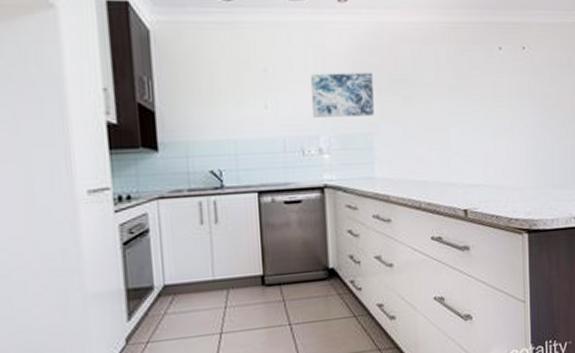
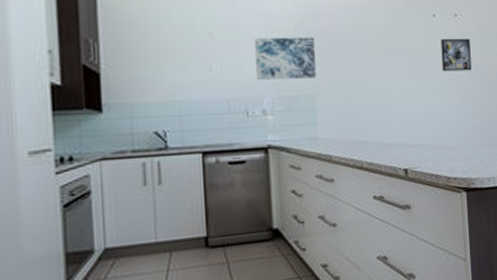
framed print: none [506,72,539,108] -> present [440,38,472,72]

